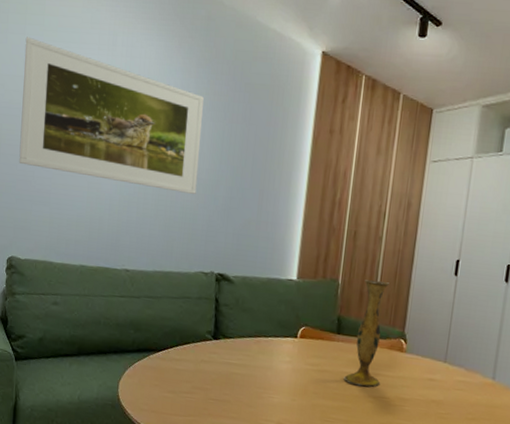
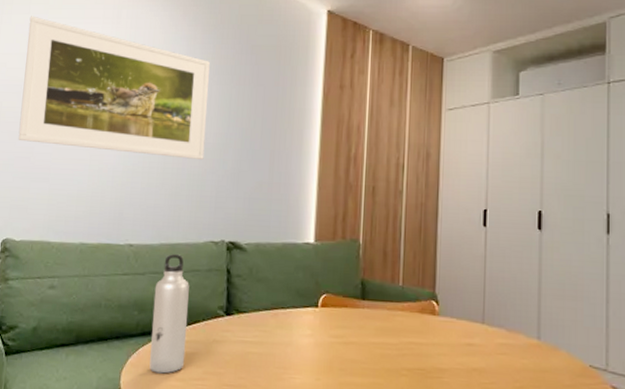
water bottle: none [144,281,181,386] -> present [149,254,189,374]
vase: present [344,280,389,387] -> none [372,237,414,358]

